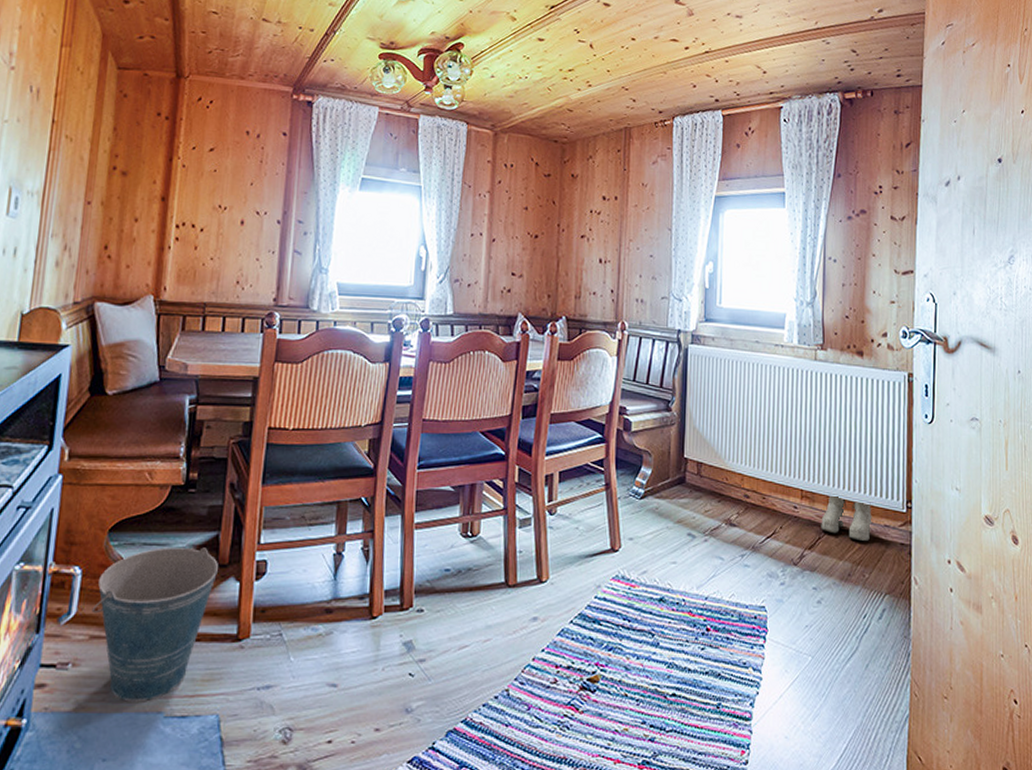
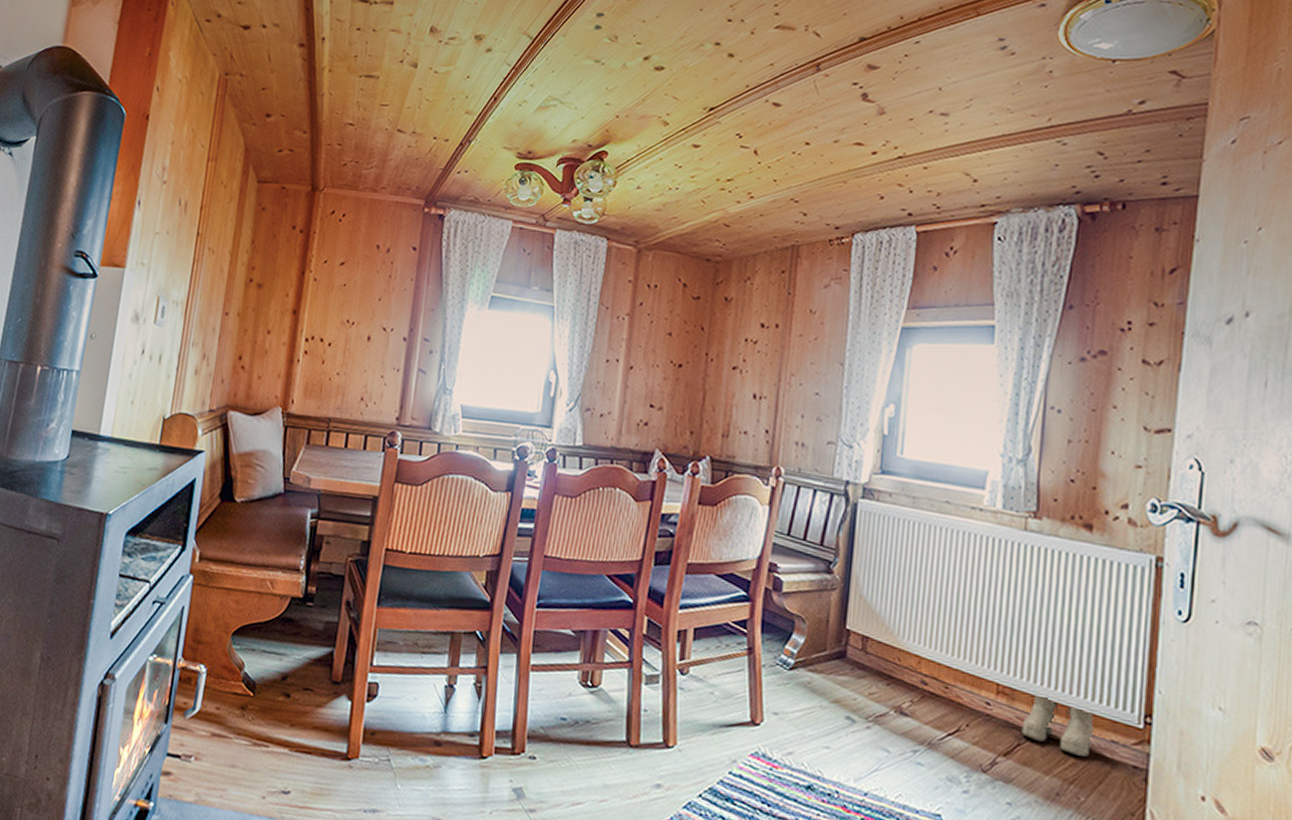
bucket: present [91,547,218,702] -> none [214,657,332,805]

